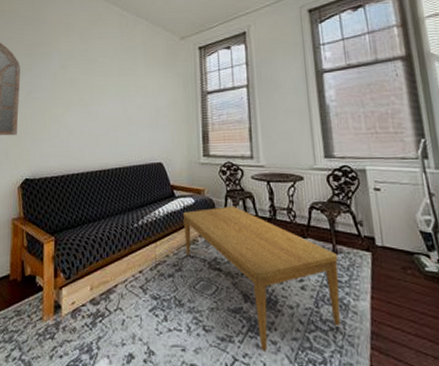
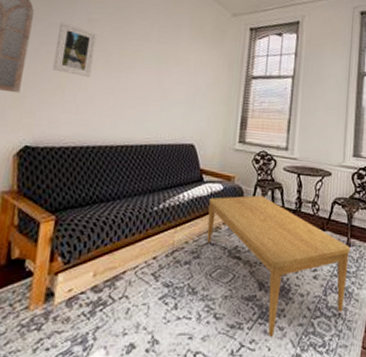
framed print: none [39,72,70,115] -> present [52,22,97,77]

